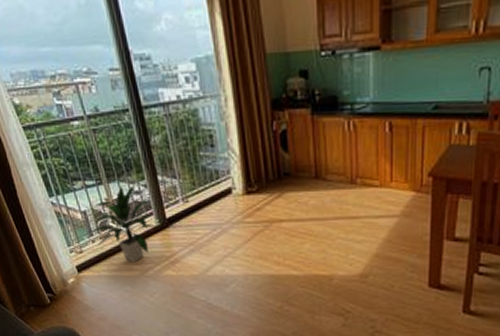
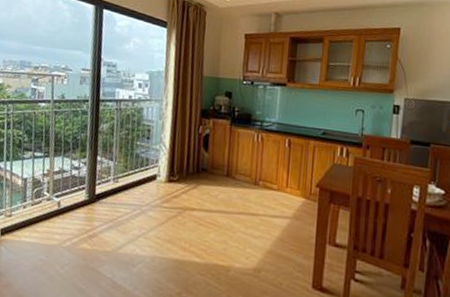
indoor plant: present [89,183,156,263] -> none [23,160,85,232]

